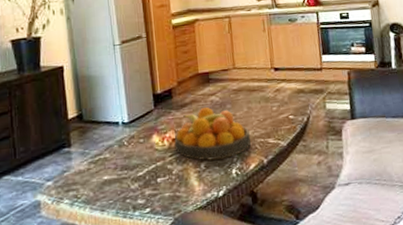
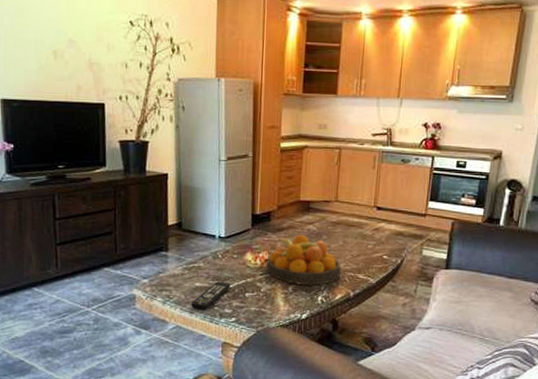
remote control: none [100,170,141,207] -> present [190,281,231,311]

